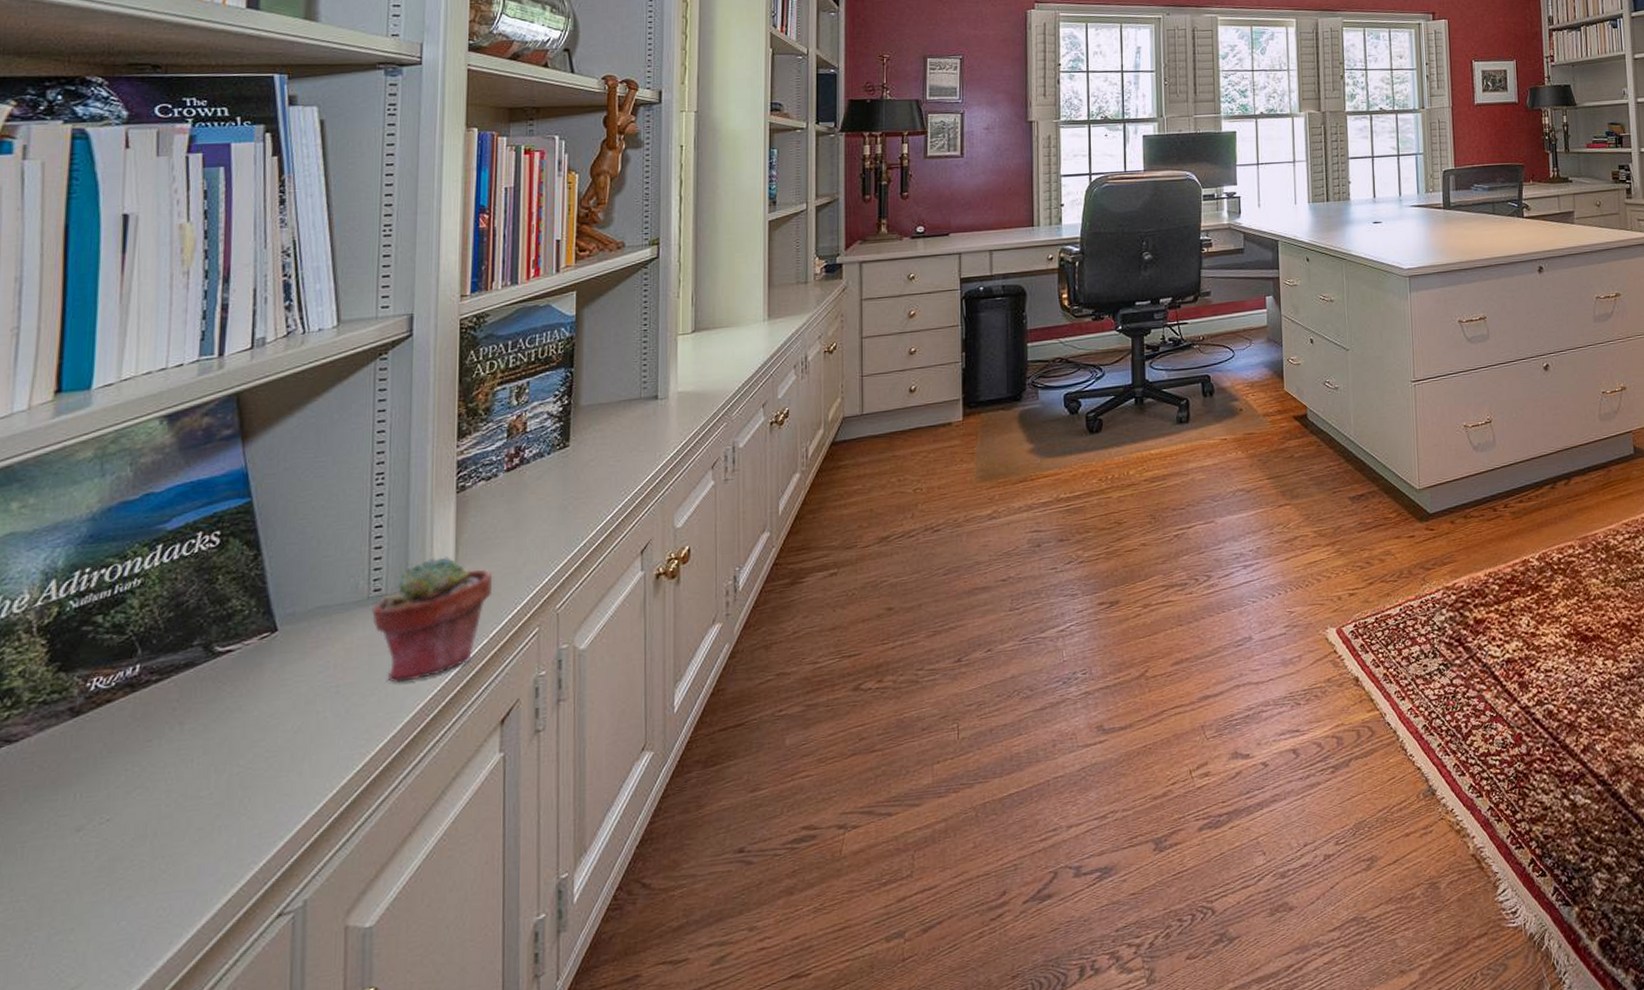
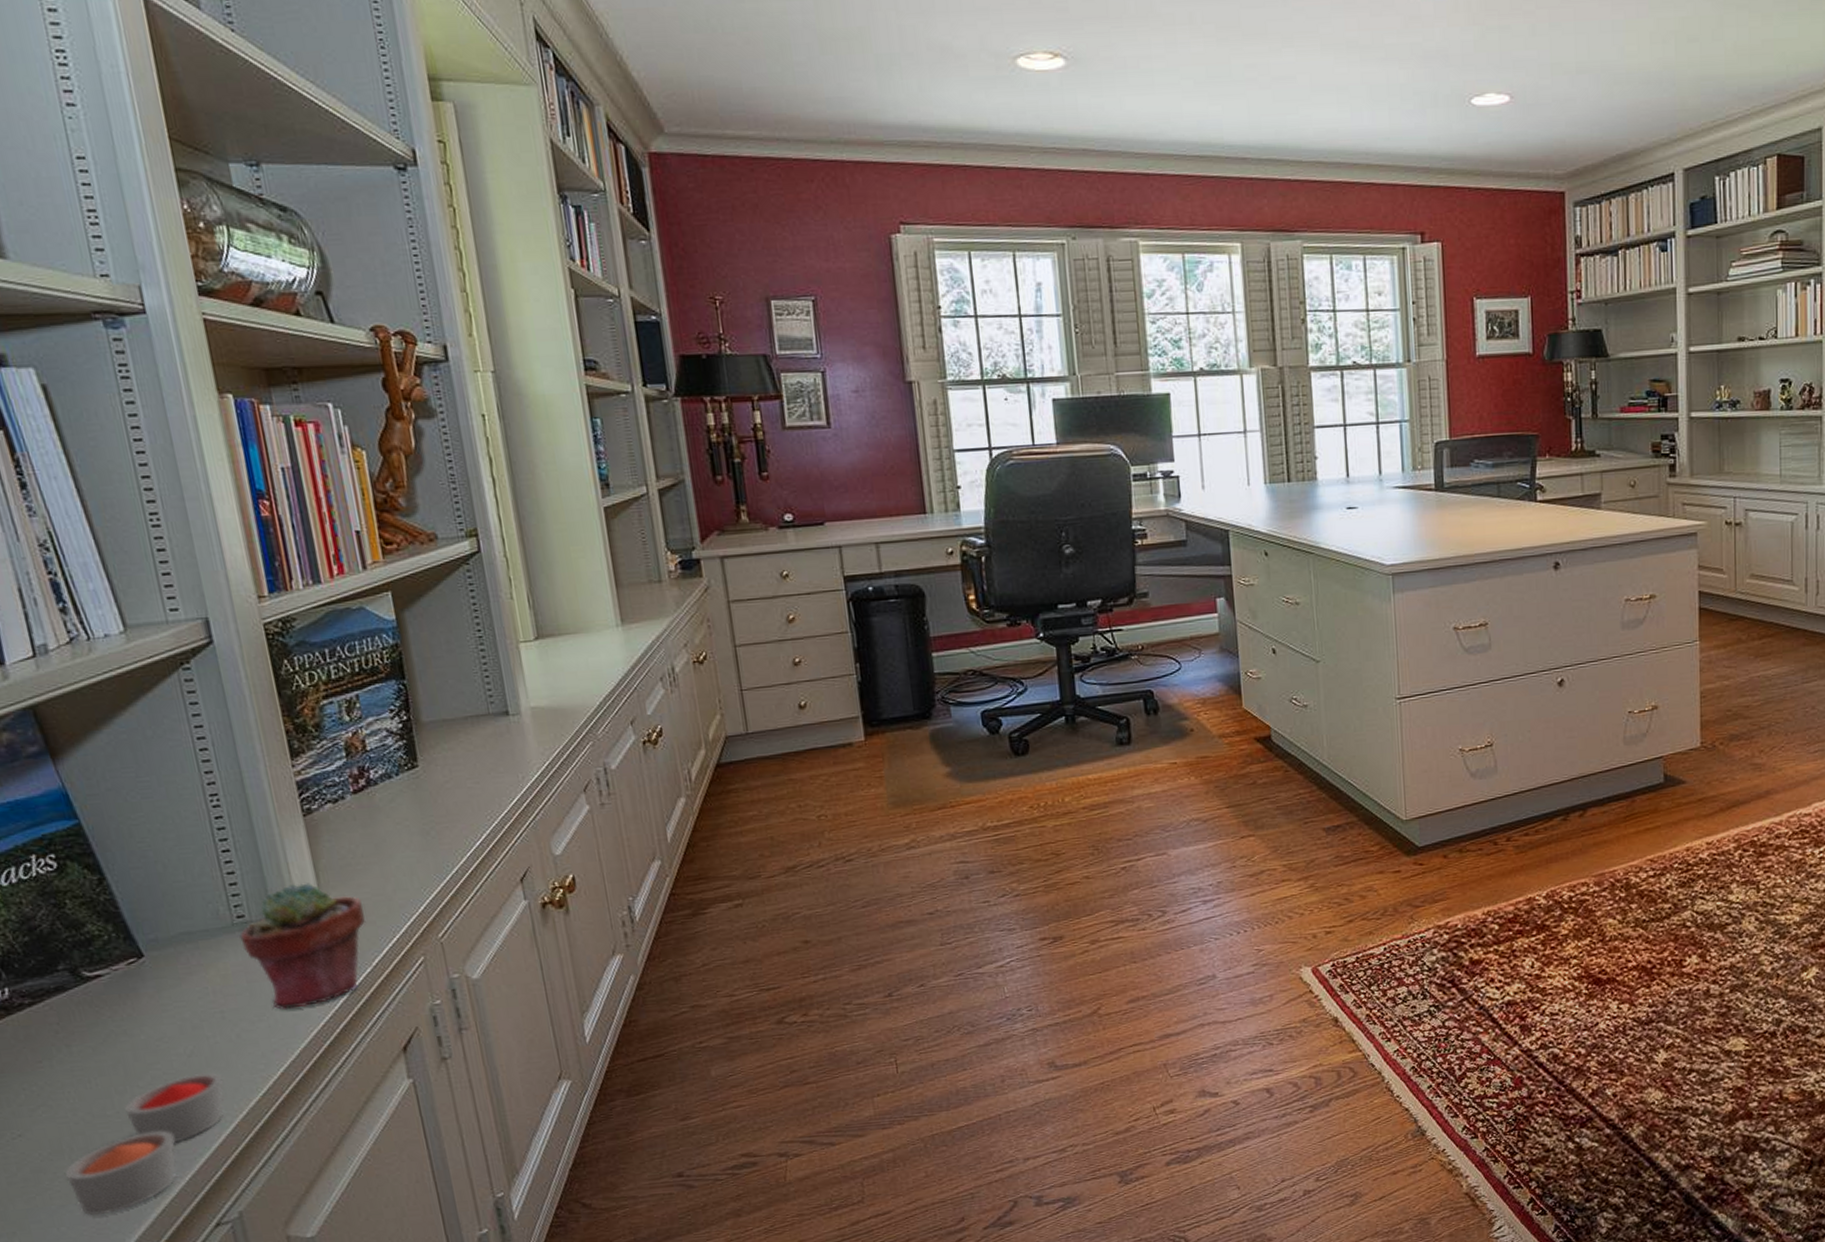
candle: none [141,748,321,907] -> present [65,1071,224,1215]

